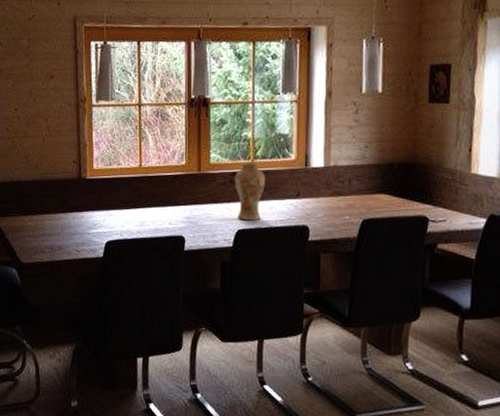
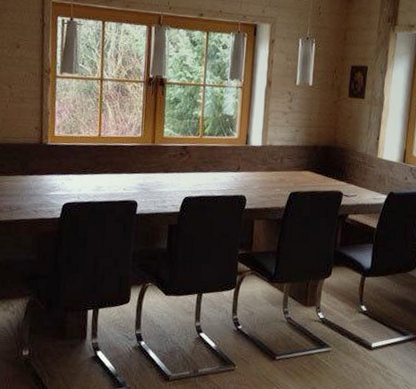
vase: present [234,162,265,221] -> none [184,137,211,190]

